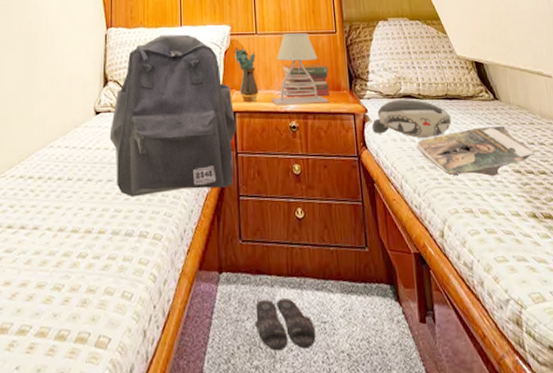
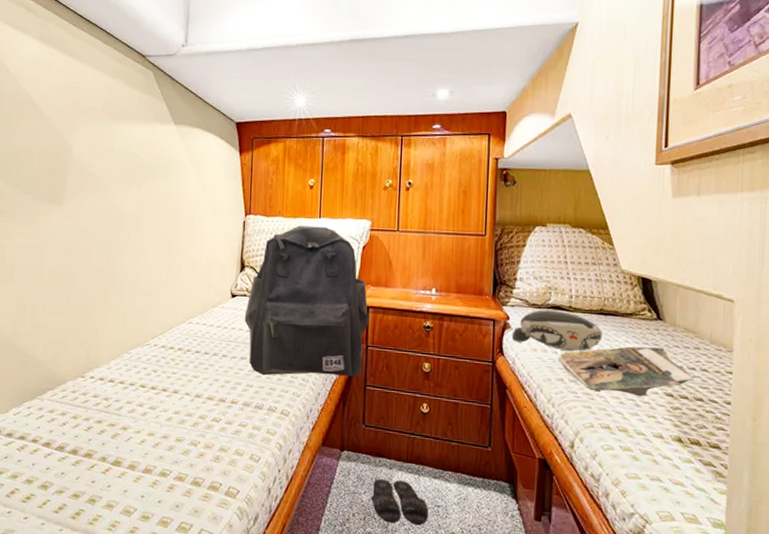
vase: present [234,47,259,103] -> none [372,243,395,300]
table lamp: present [271,33,330,106] -> none [406,233,469,307]
books: present [282,64,329,98] -> none [420,265,472,301]

